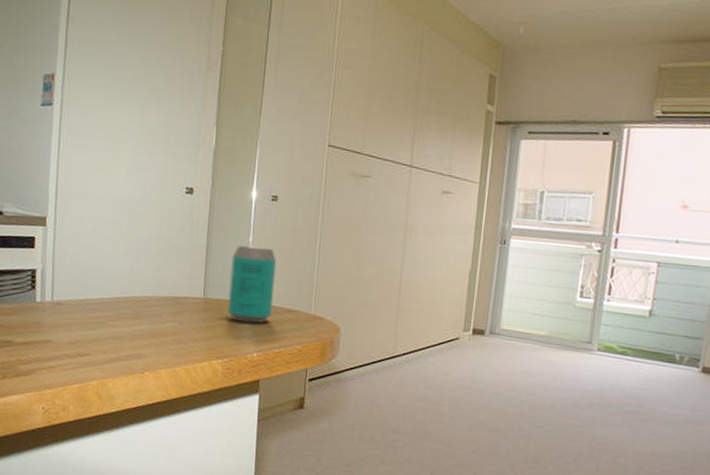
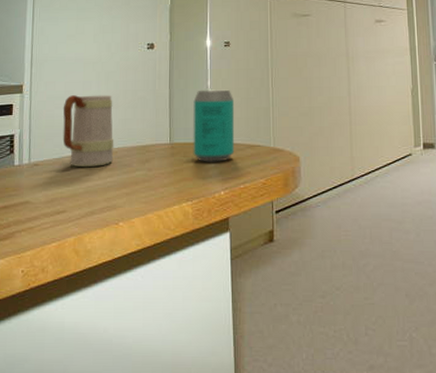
mug: none [88,234,145,313] -> present [62,95,114,167]

